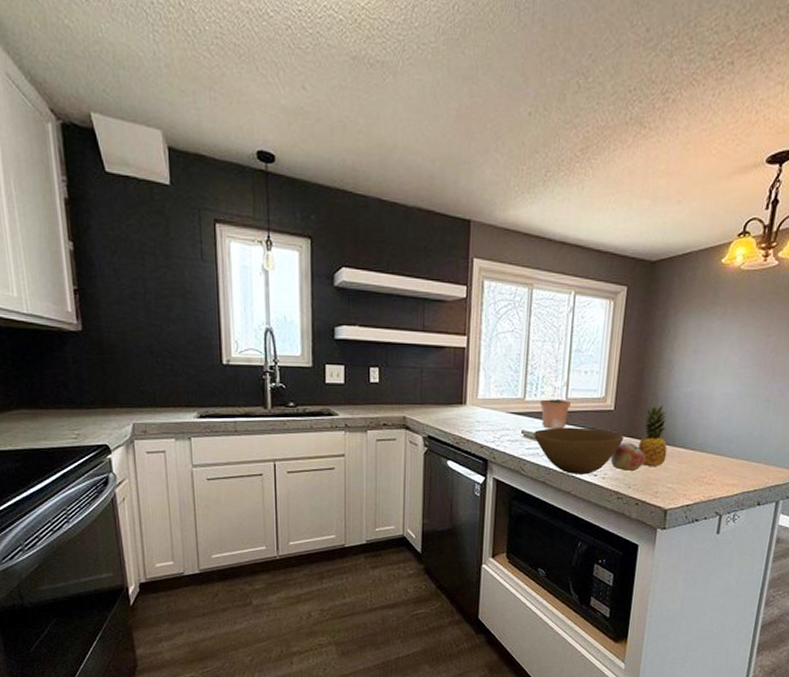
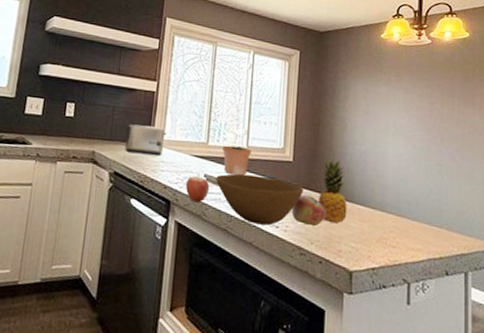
toaster: none [436,385,481,415] -> present [124,124,167,156]
fruit: none [502,431,528,459] -> present [185,174,210,203]

